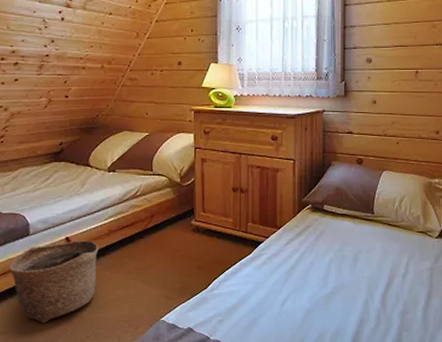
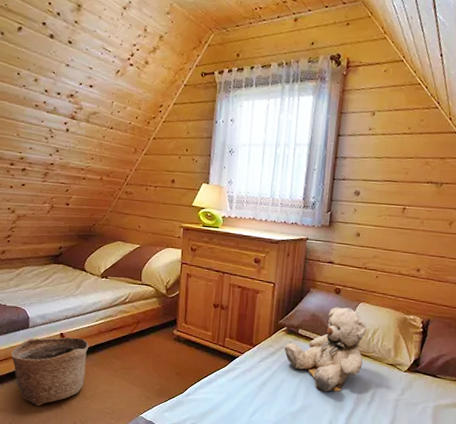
teddy bear: none [310,178,393,270] -> present [284,307,367,393]

